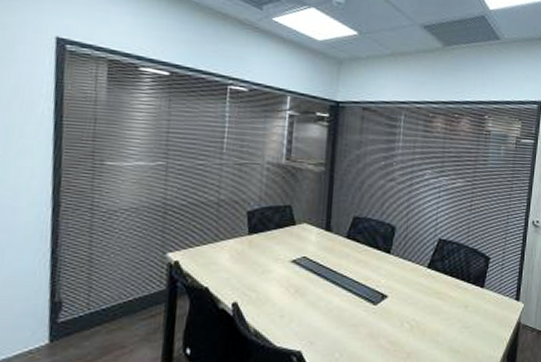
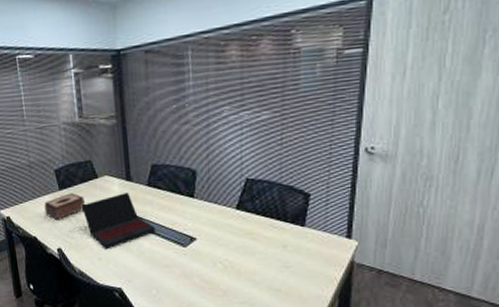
tissue box: none [226,239,276,270] -> present [44,193,85,221]
laptop: none [270,243,348,306] -> present [81,193,155,250]

